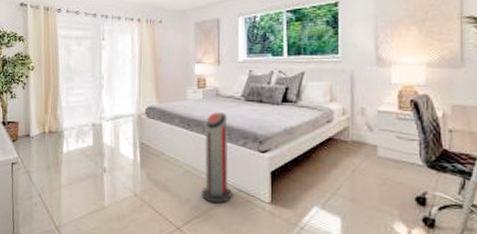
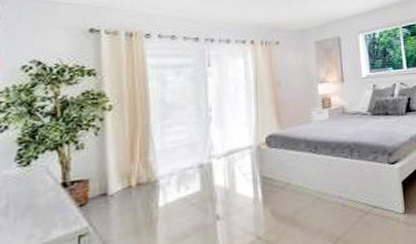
air purifier: present [201,112,232,204] -> none [333,130,367,228]

